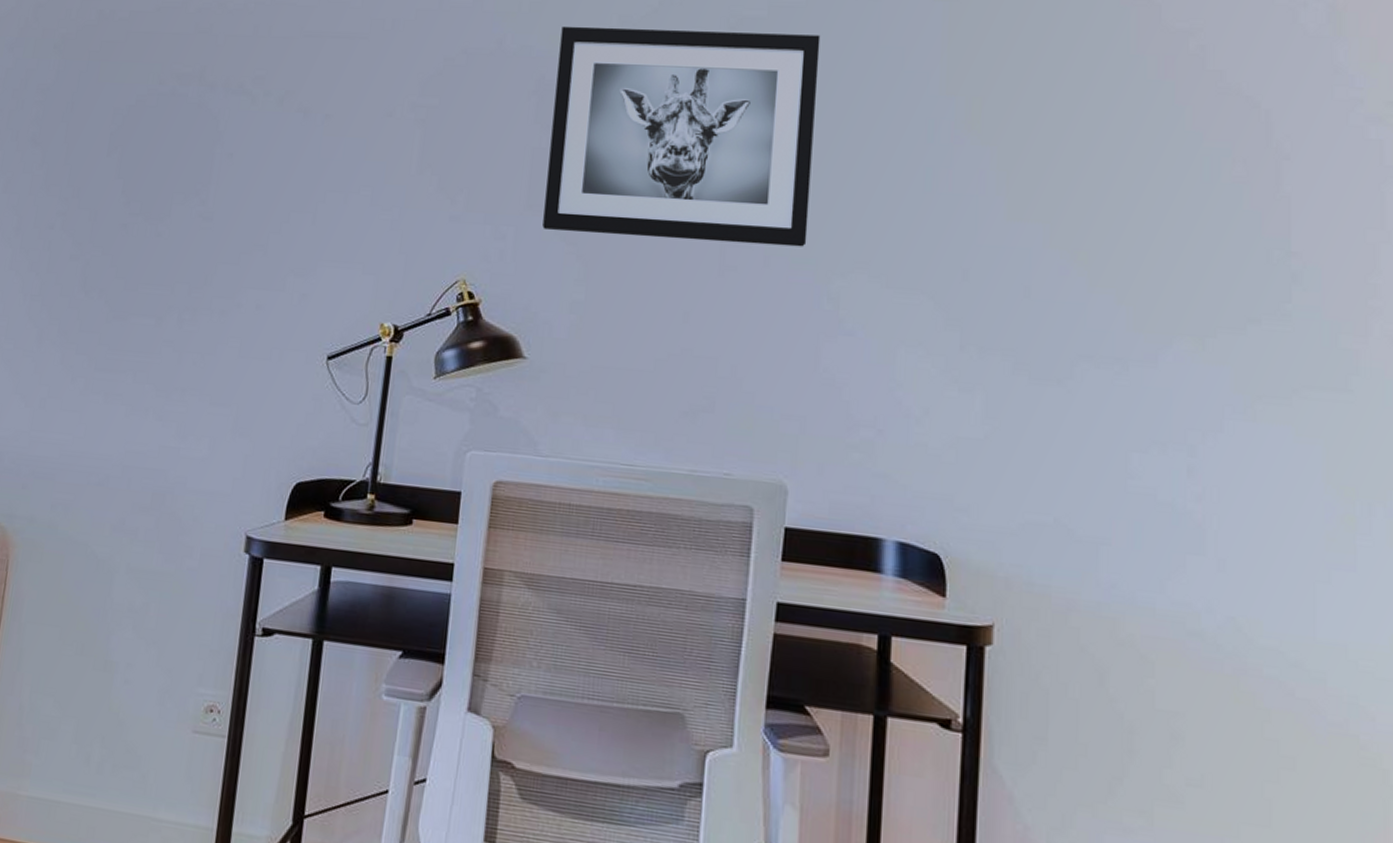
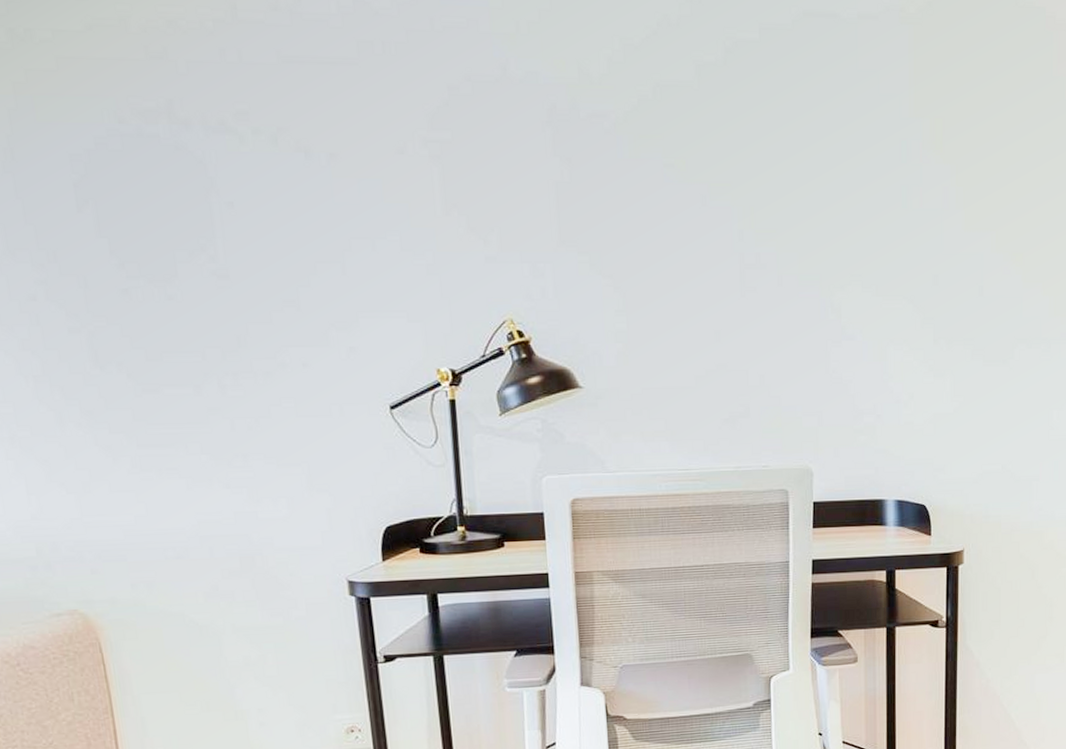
wall art: present [542,26,821,247] -> none [565,49,811,265]

